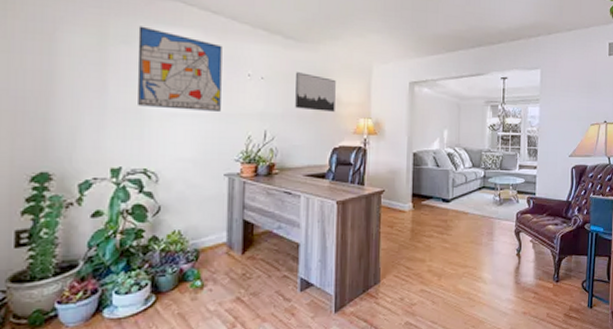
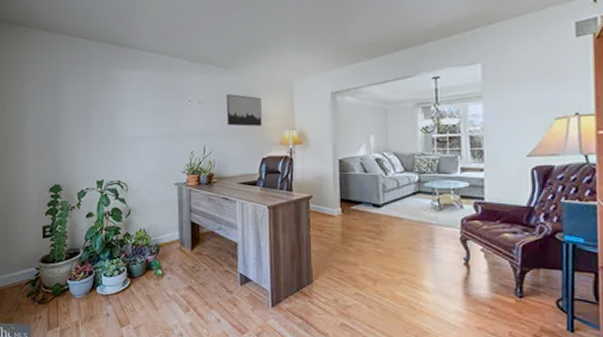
wall art: present [137,26,222,111] -> none [110,72,169,134]

